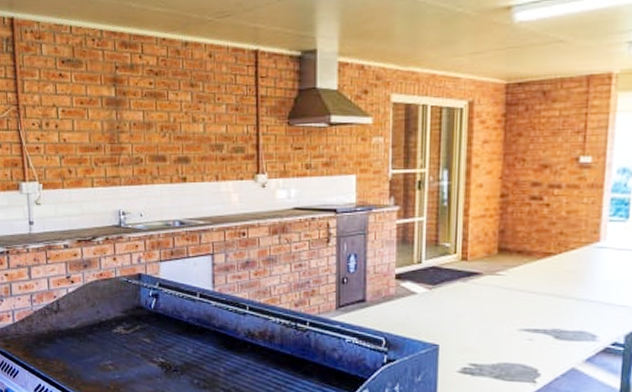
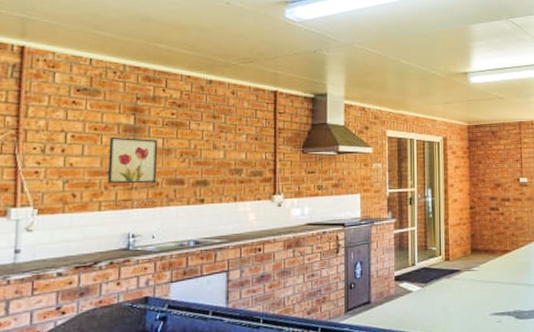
wall art: none [95,110,140,160] -> present [108,136,157,184]

